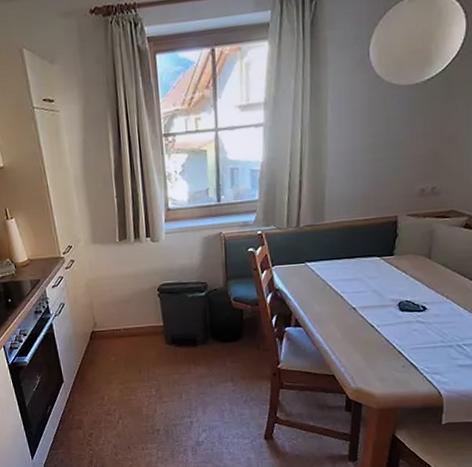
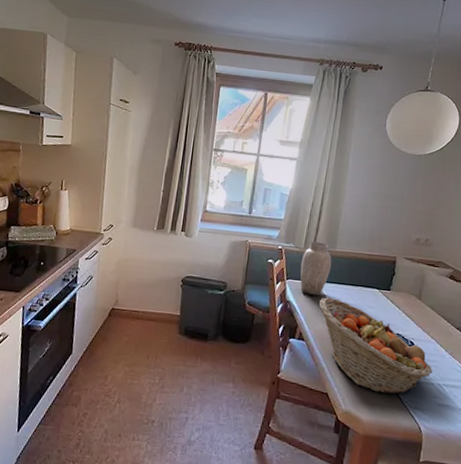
vase: none [286,217,322,278] -> present [300,241,332,296]
fruit basket: none [313,276,450,365] -> present [319,297,432,395]

